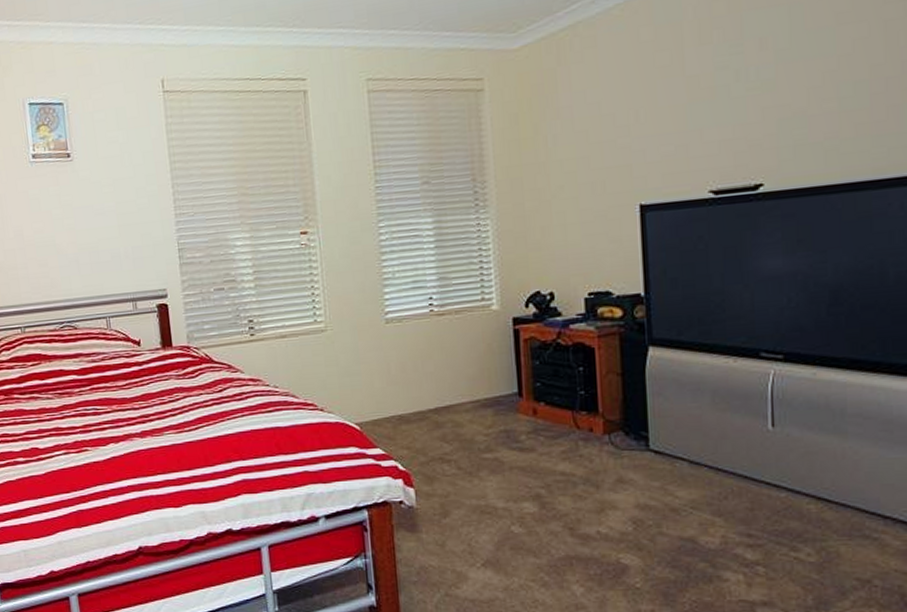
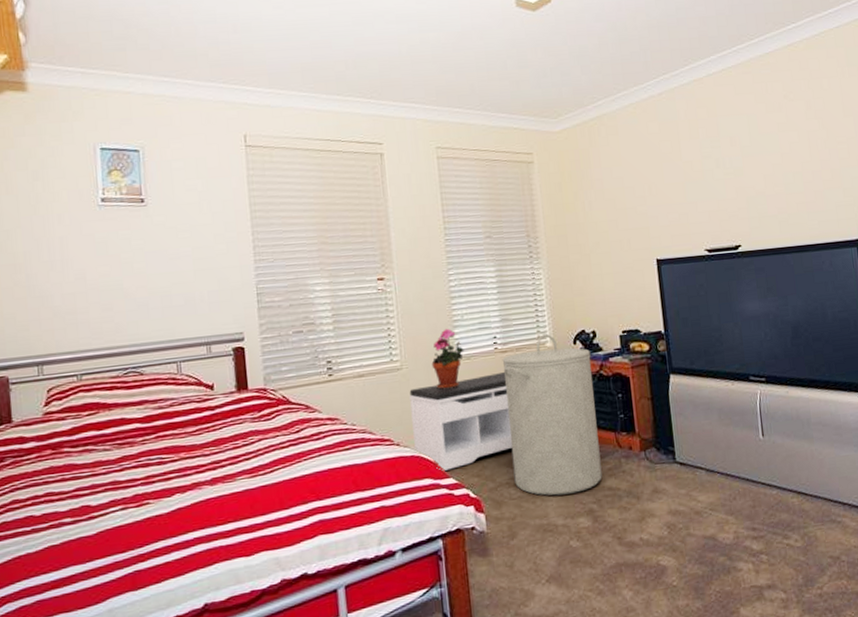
bench: none [334,338,448,440] -> present [409,372,512,471]
potted plant: none [358,287,395,354] -> present [431,328,464,390]
laundry hamper: none [438,295,554,476] -> present [502,334,602,496]

